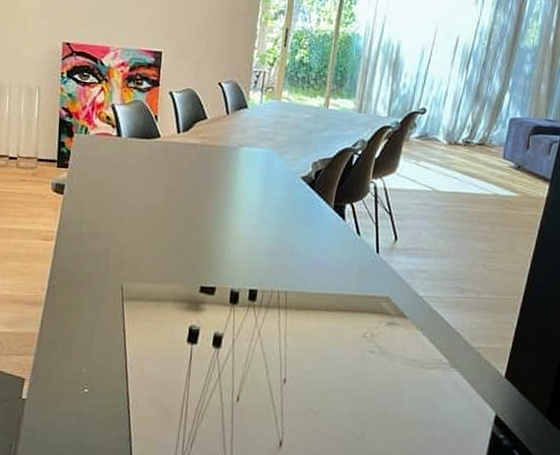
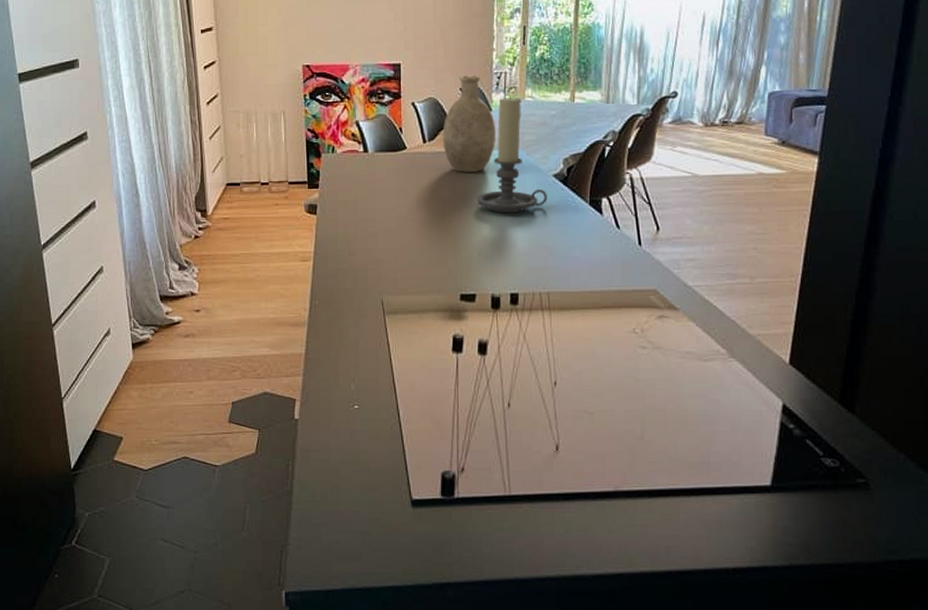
decorative vase: none [196,70,250,167] -> present [442,75,496,172]
candle holder: none [224,96,294,211] -> present [476,96,547,213]

